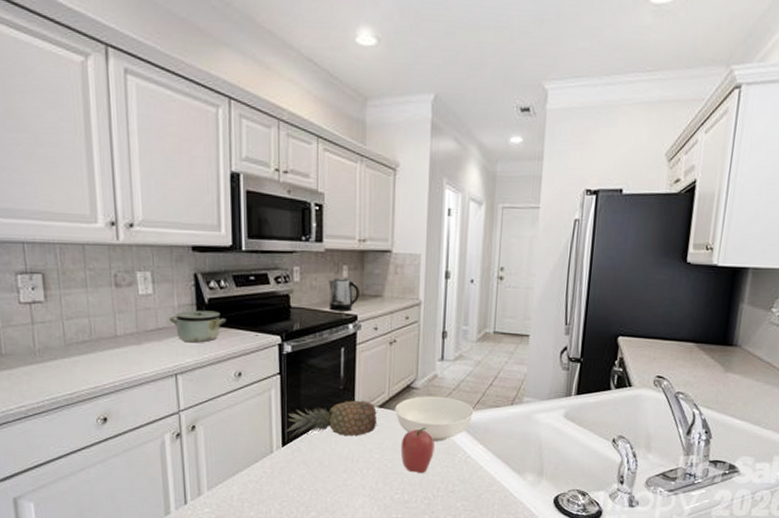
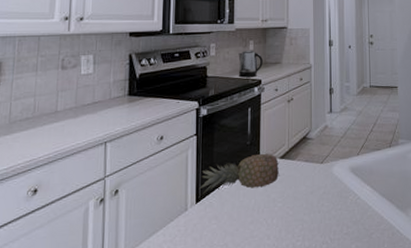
saucepan: present [169,310,227,343] -> none [105,84,154,113]
bowl: present [395,396,474,441] -> none [294,144,360,186]
fruit: present [400,427,435,474] -> none [300,173,329,219]

